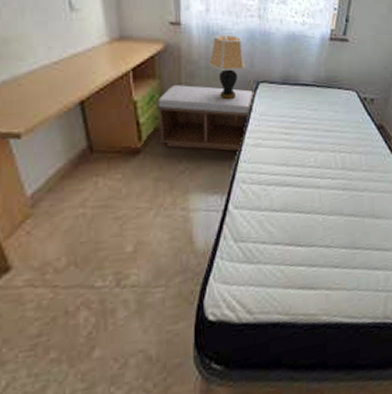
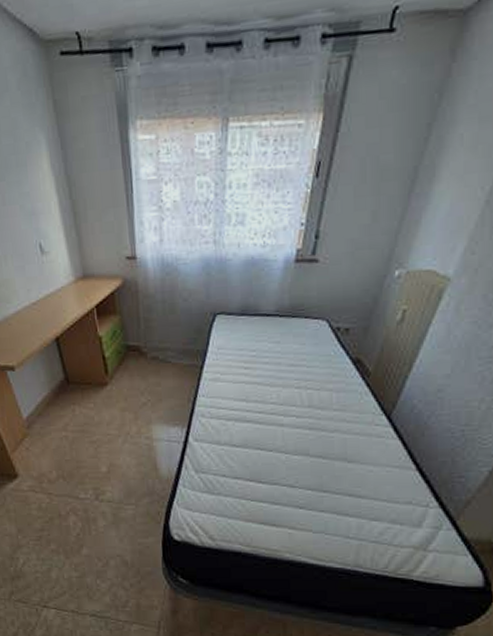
bench: present [156,85,256,151] -> none [118,319,213,386]
table lamp: present [208,34,245,100] -> none [164,265,201,334]

